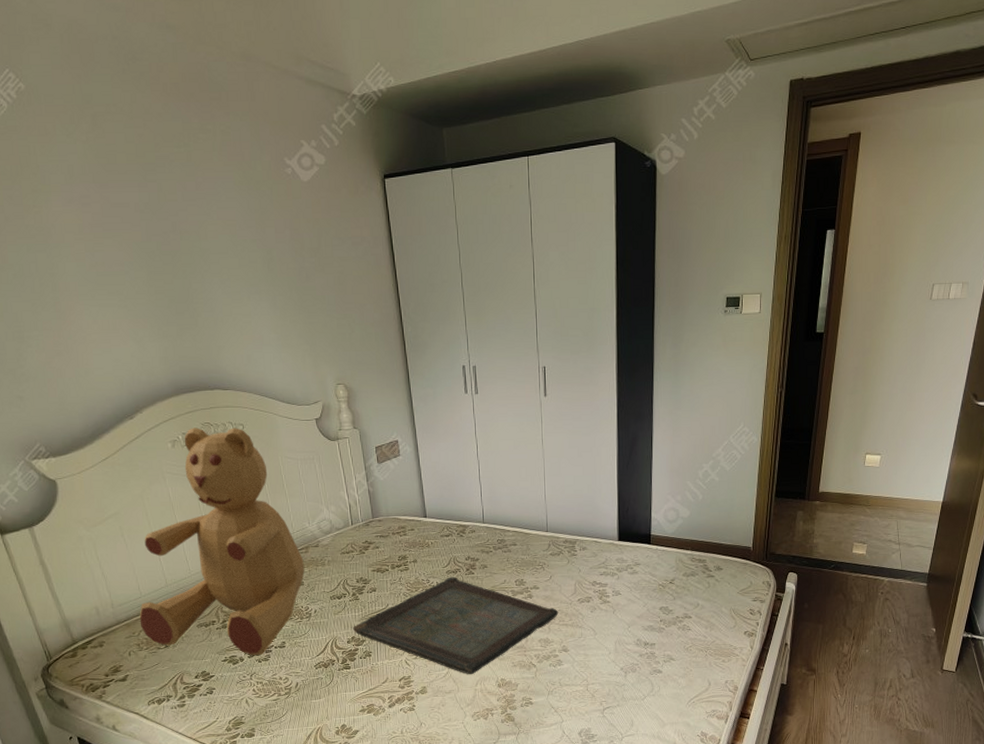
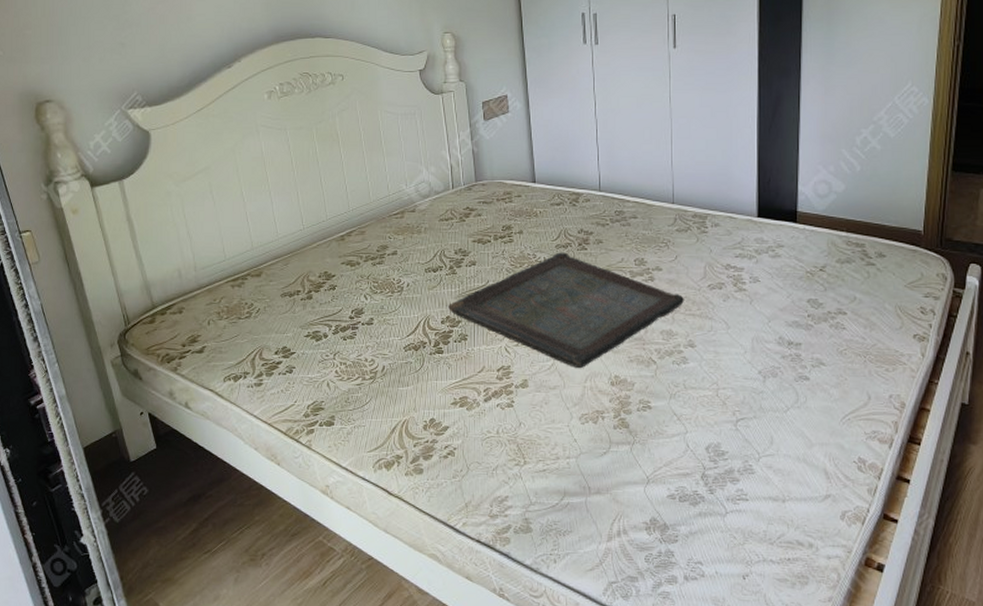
teddy bear: present [139,427,305,656] -> none [222,78,399,333]

